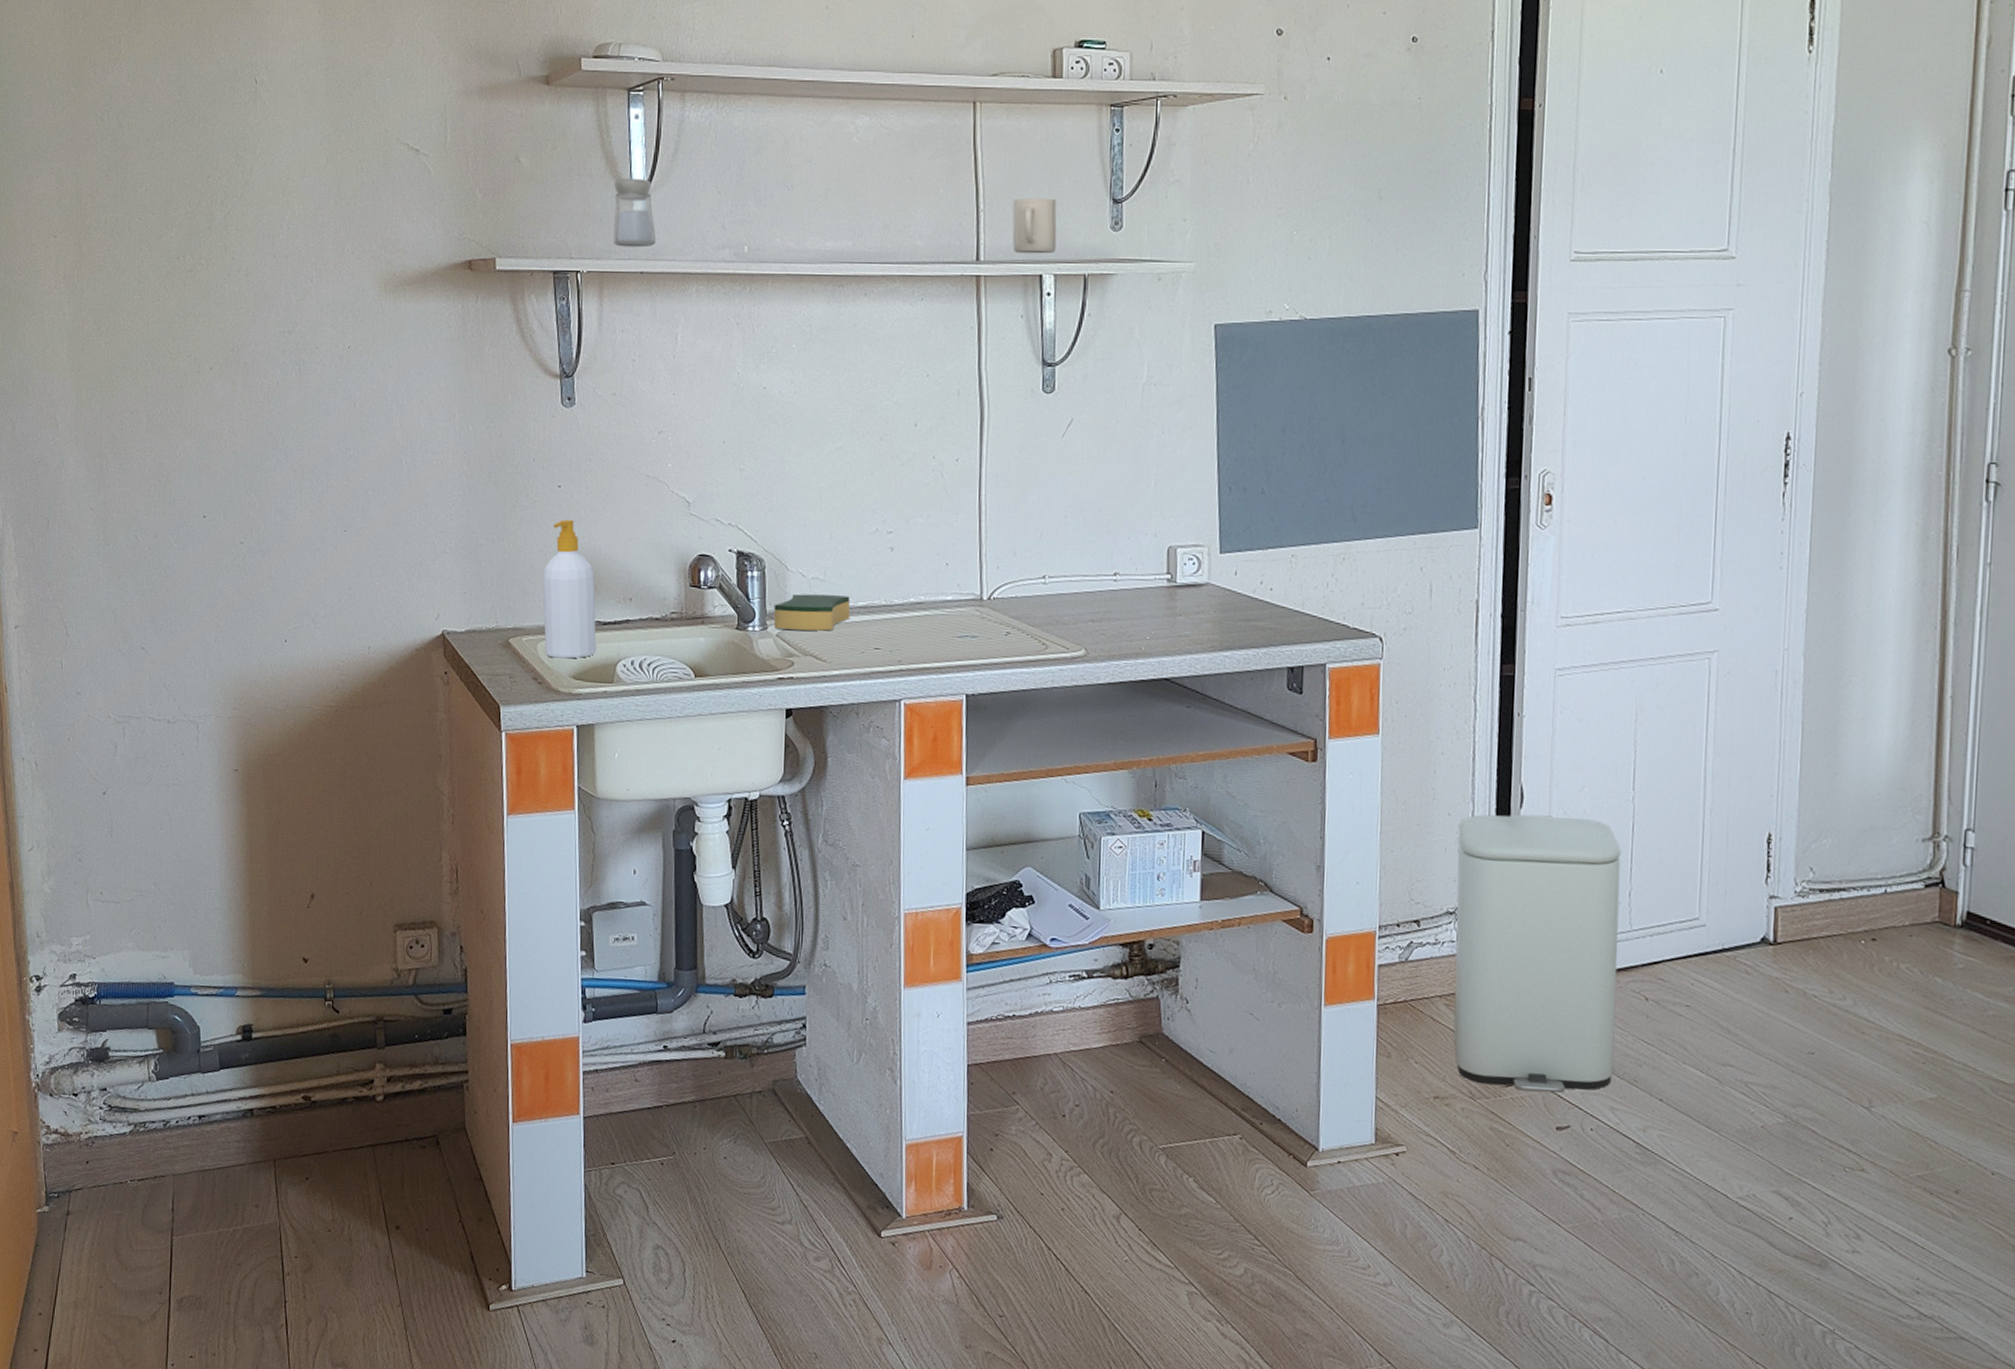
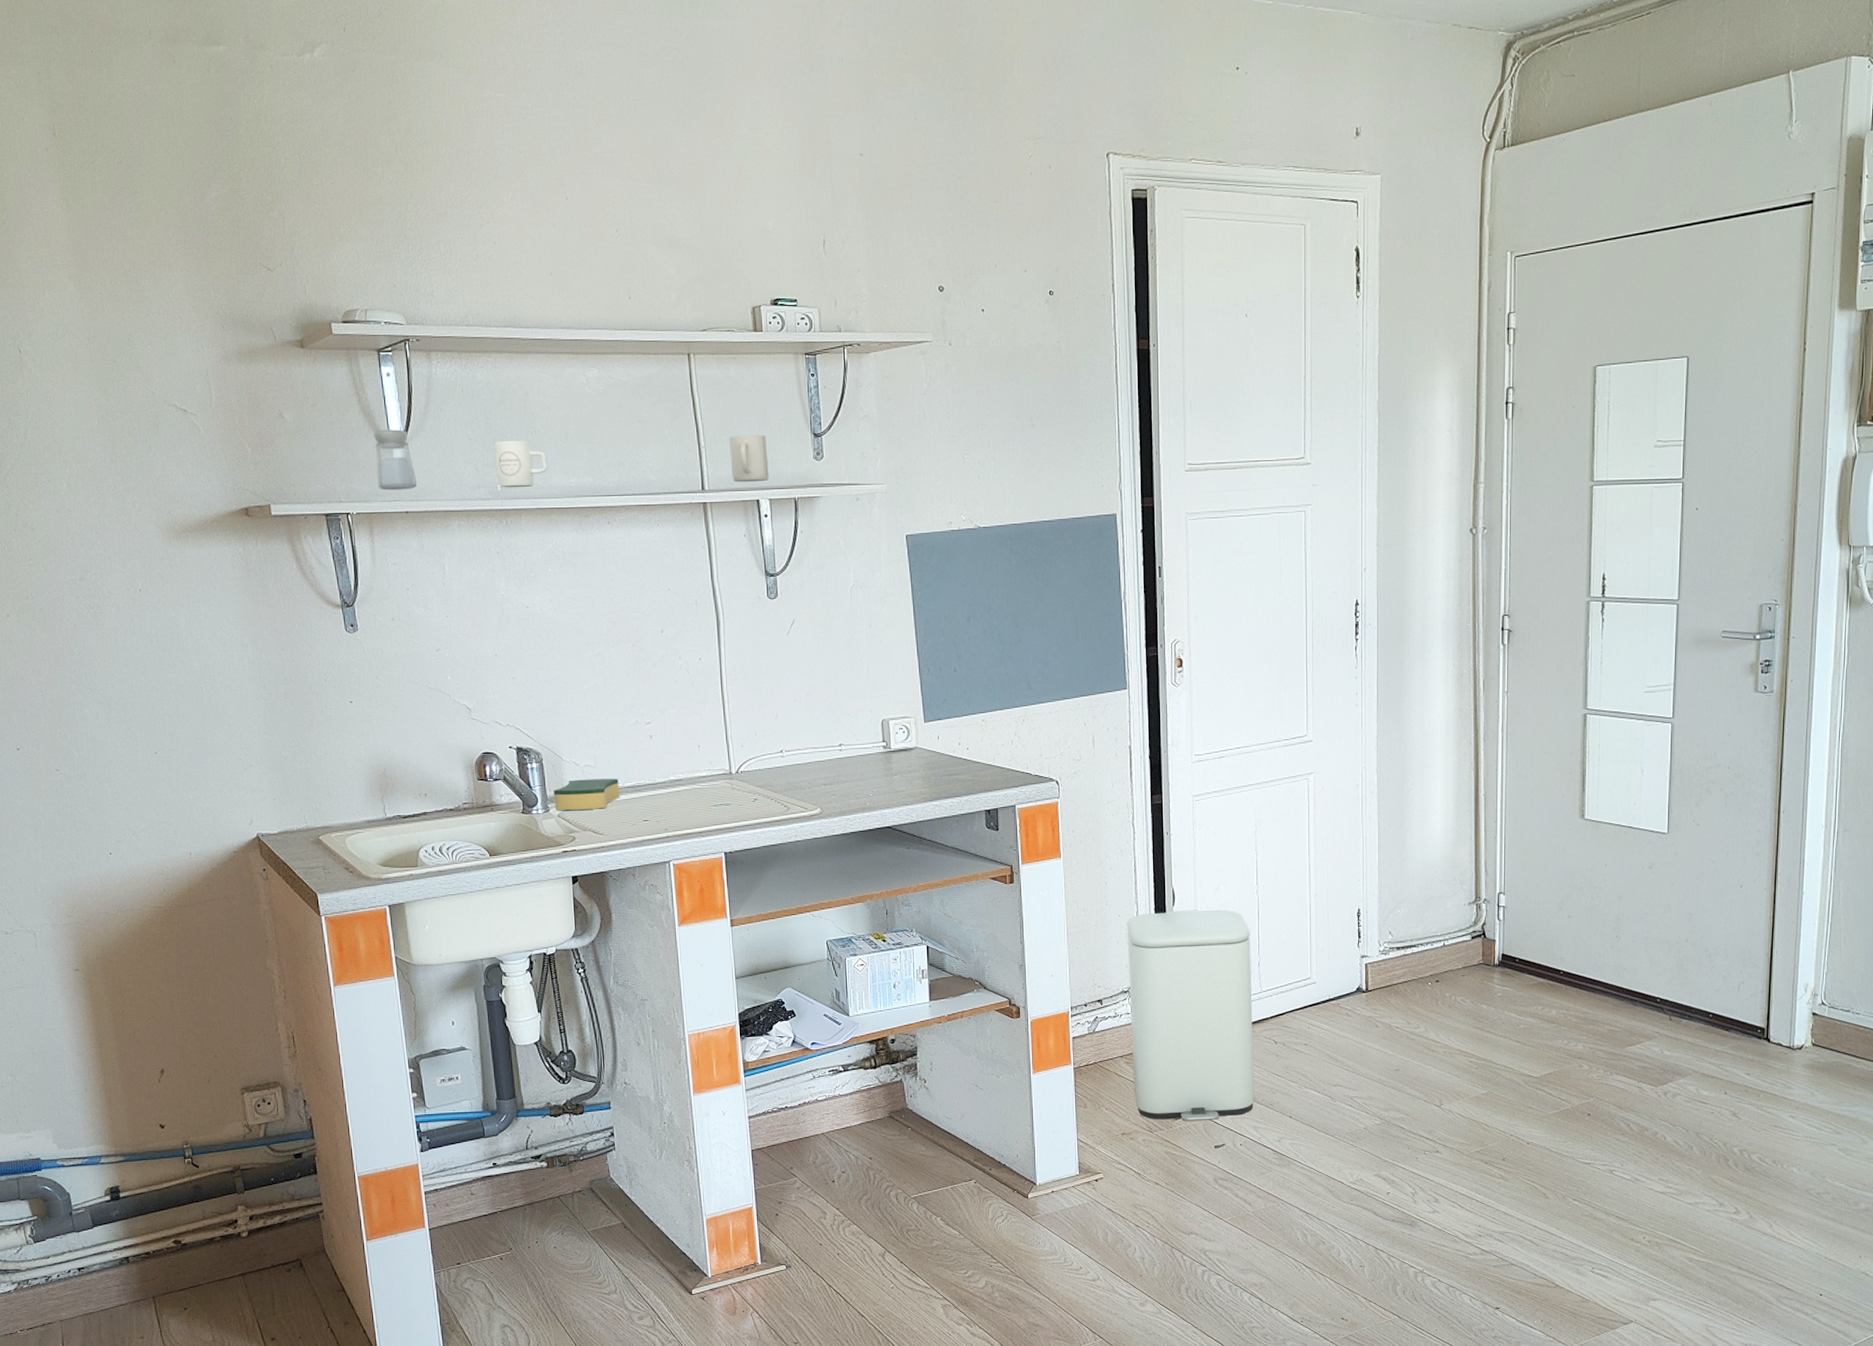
soap bottle: present [543,519,597,659] -> none [344,730,399,850]
mug: none [744,195,803,250] -> present [494,440,548,488]

